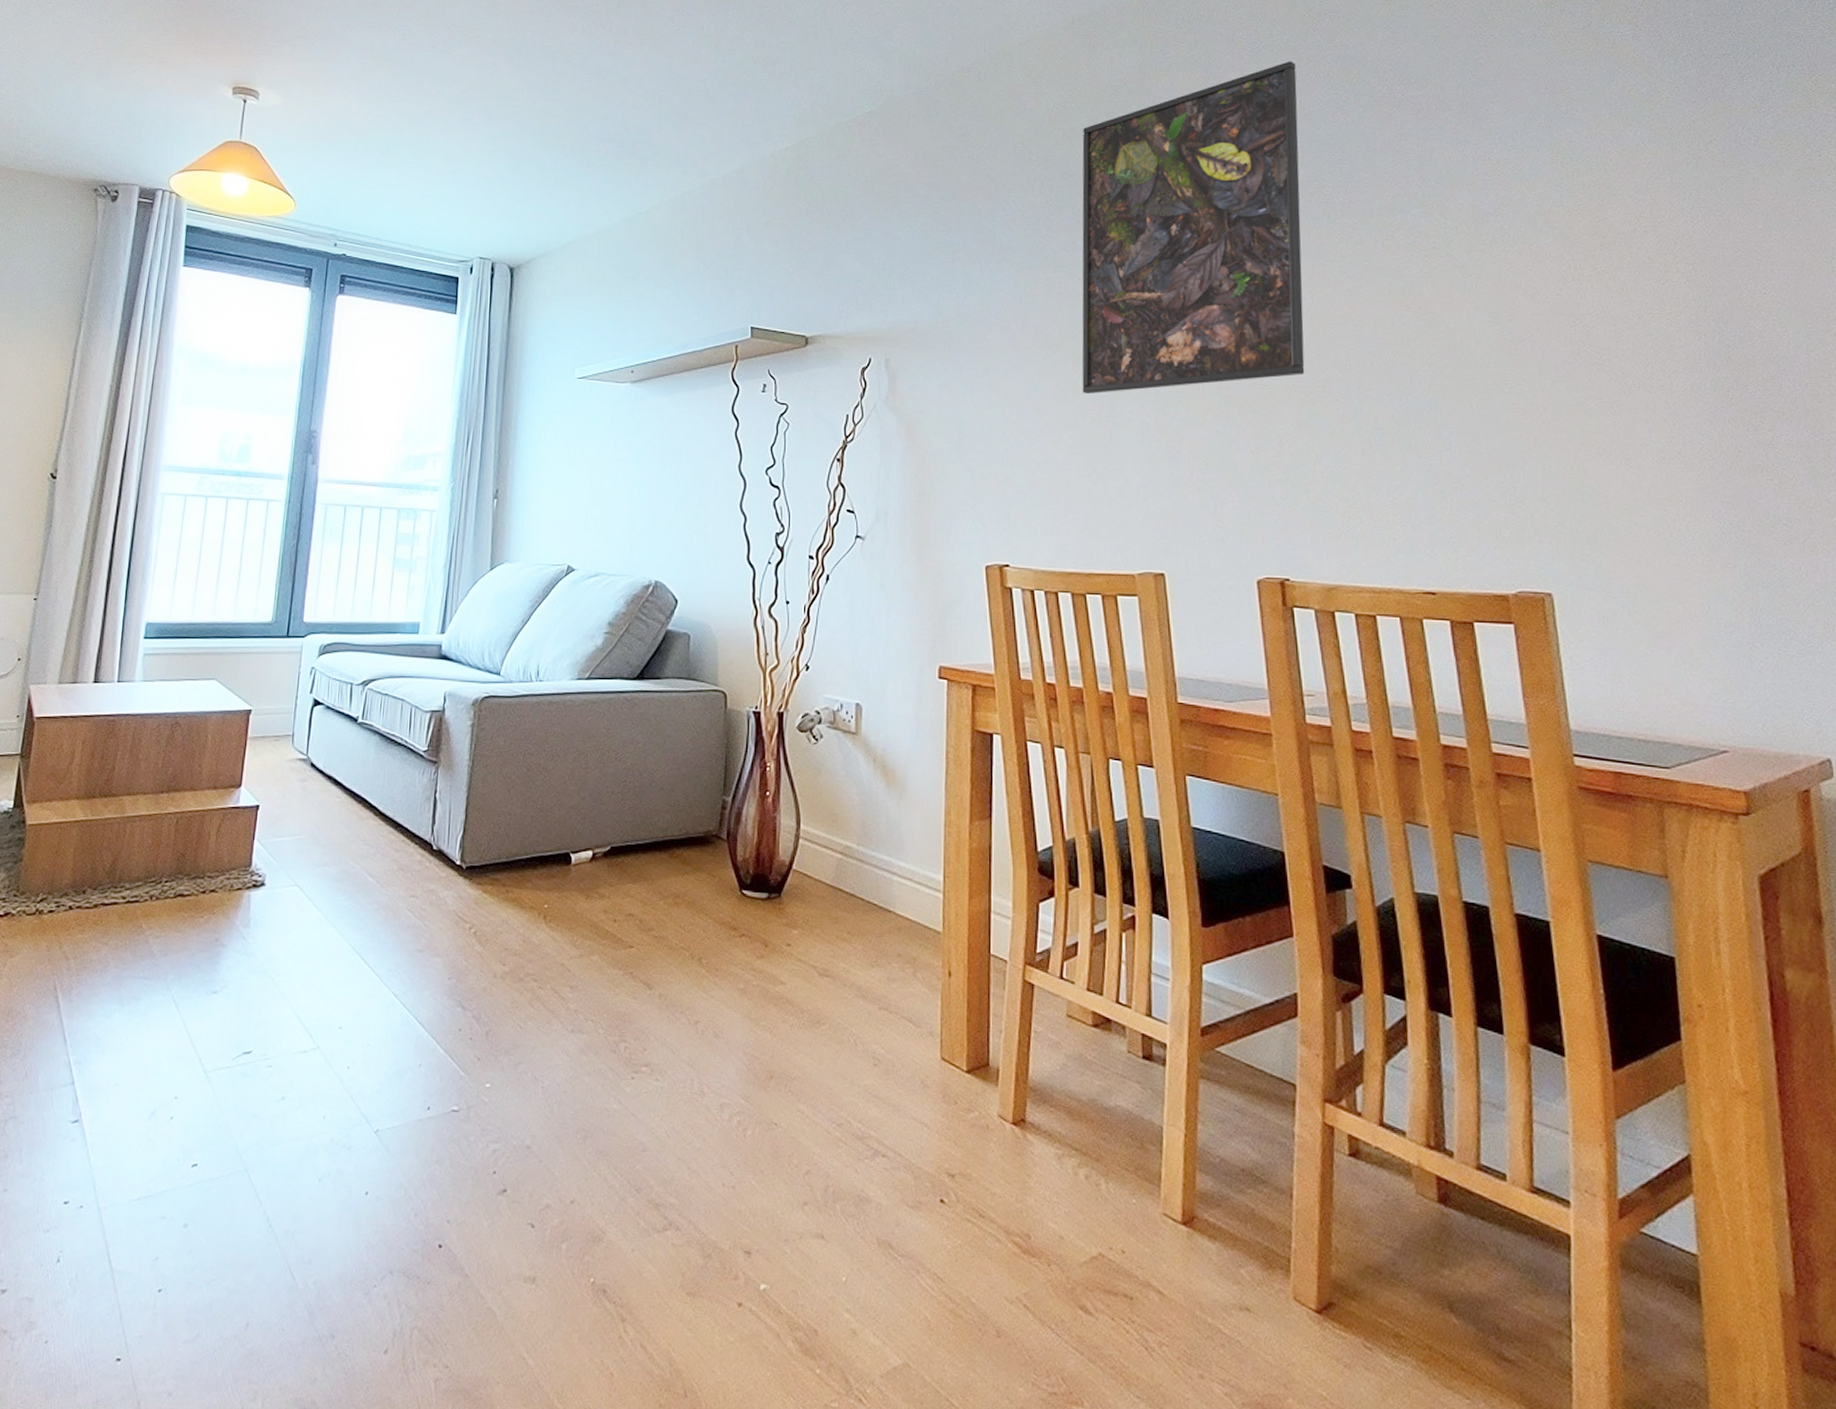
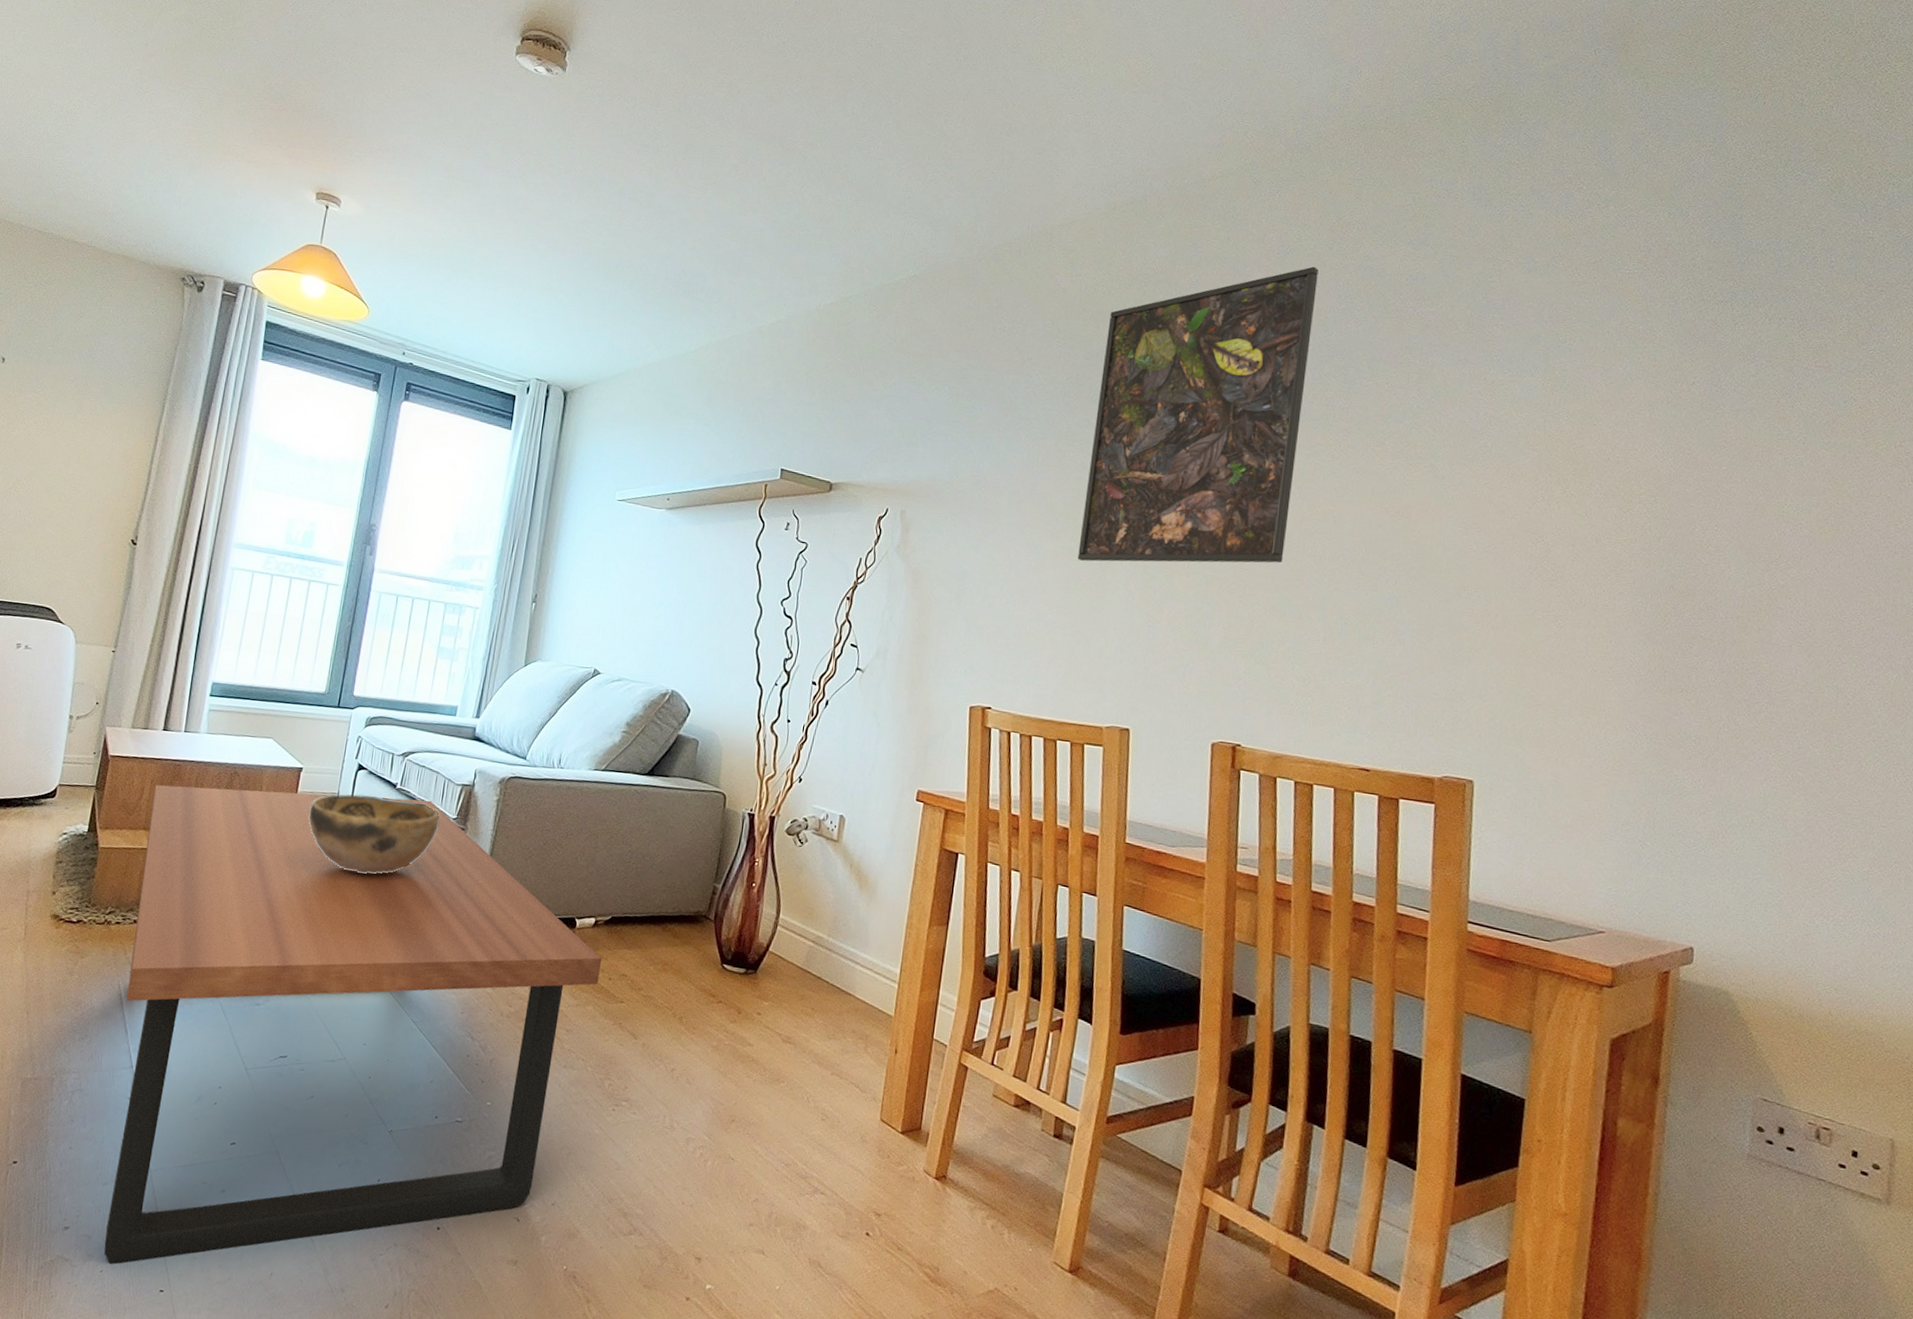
coffee table: none [48,732,605,1332] -> present [104,784,602,1265]
decorative bowl: none [260,733,409,825] -> present [308,793,440,874]

